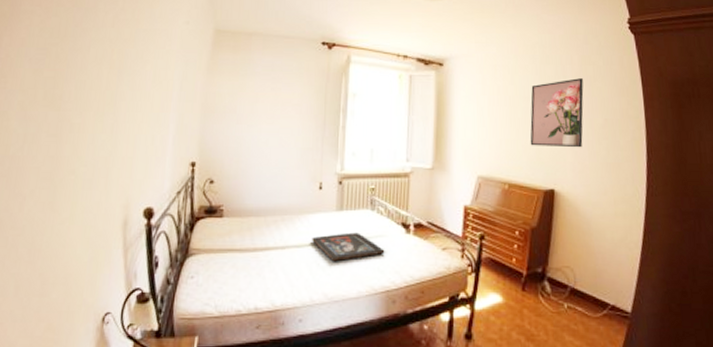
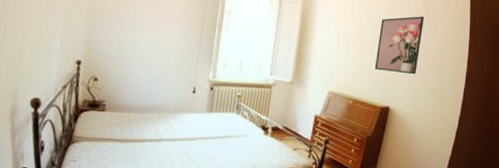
religious icon: present [312,232,385,262] -> none [183,131,246,155]

